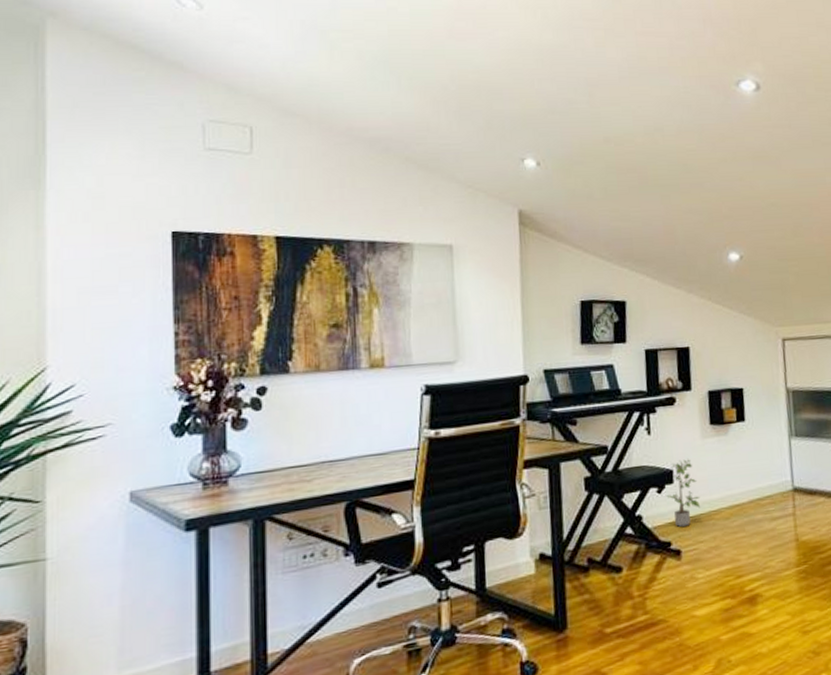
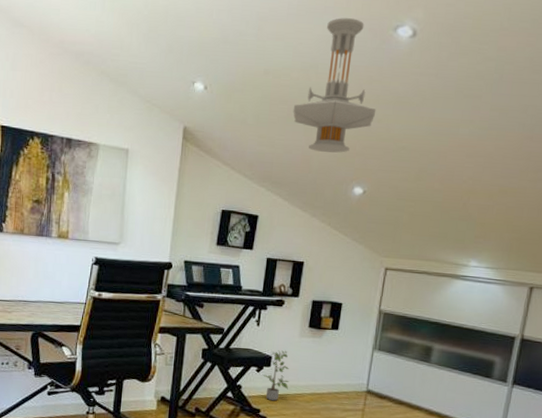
ceiling light fixture: none [644,77,736,220] -> present [293,18,376,153]

